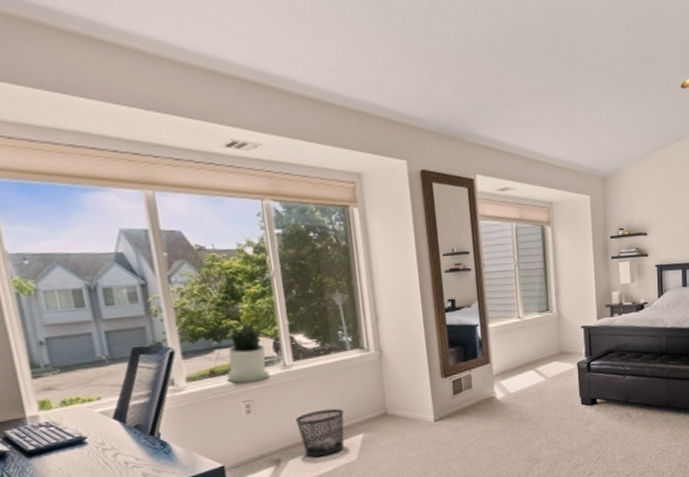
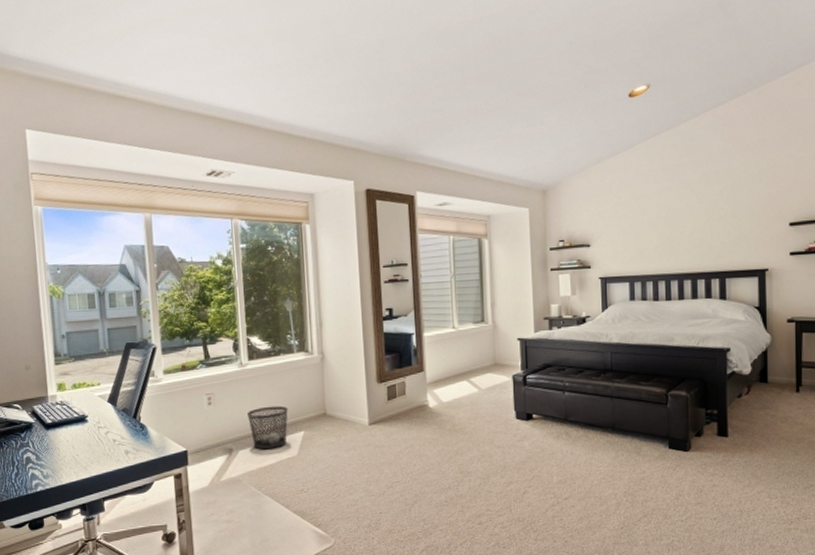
planter: present [226,322,270,383] -> none [194,325,229,378]

